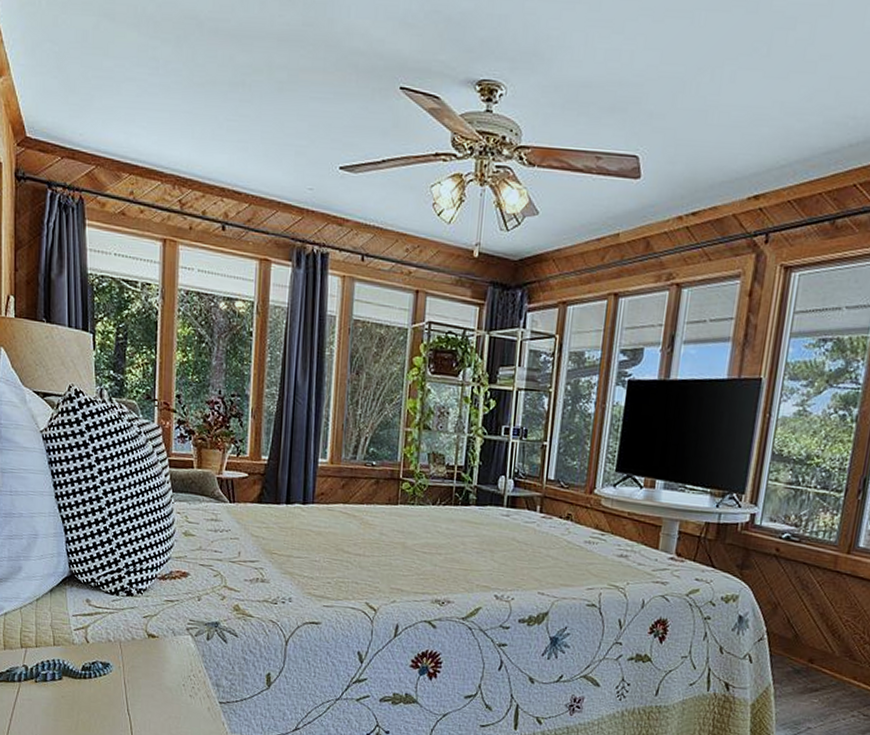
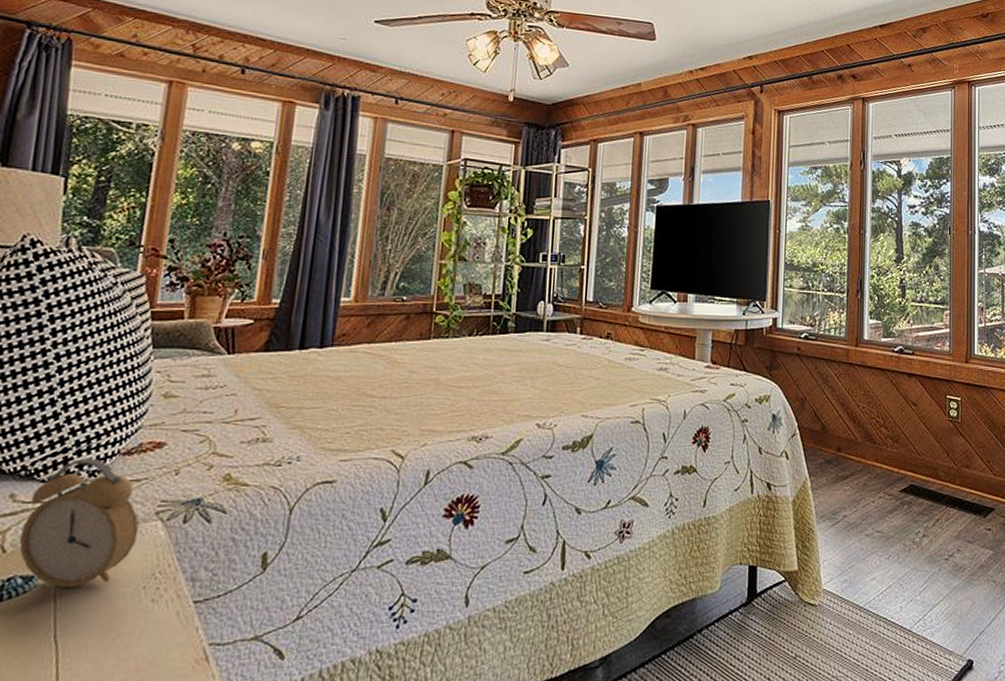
alarm clock: none [97,578,176,677] -> present [19,458,140,588]

